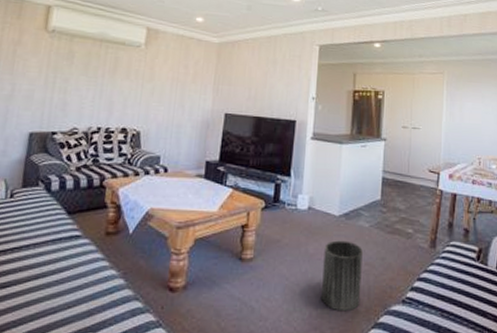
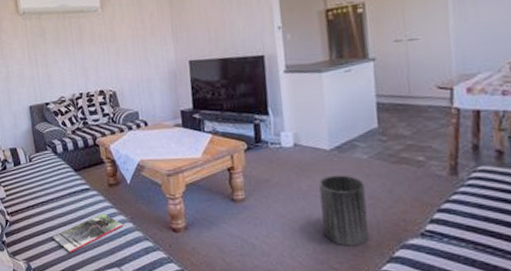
magazine: none [14,265,113,314] -> present [52,213,124,253]

